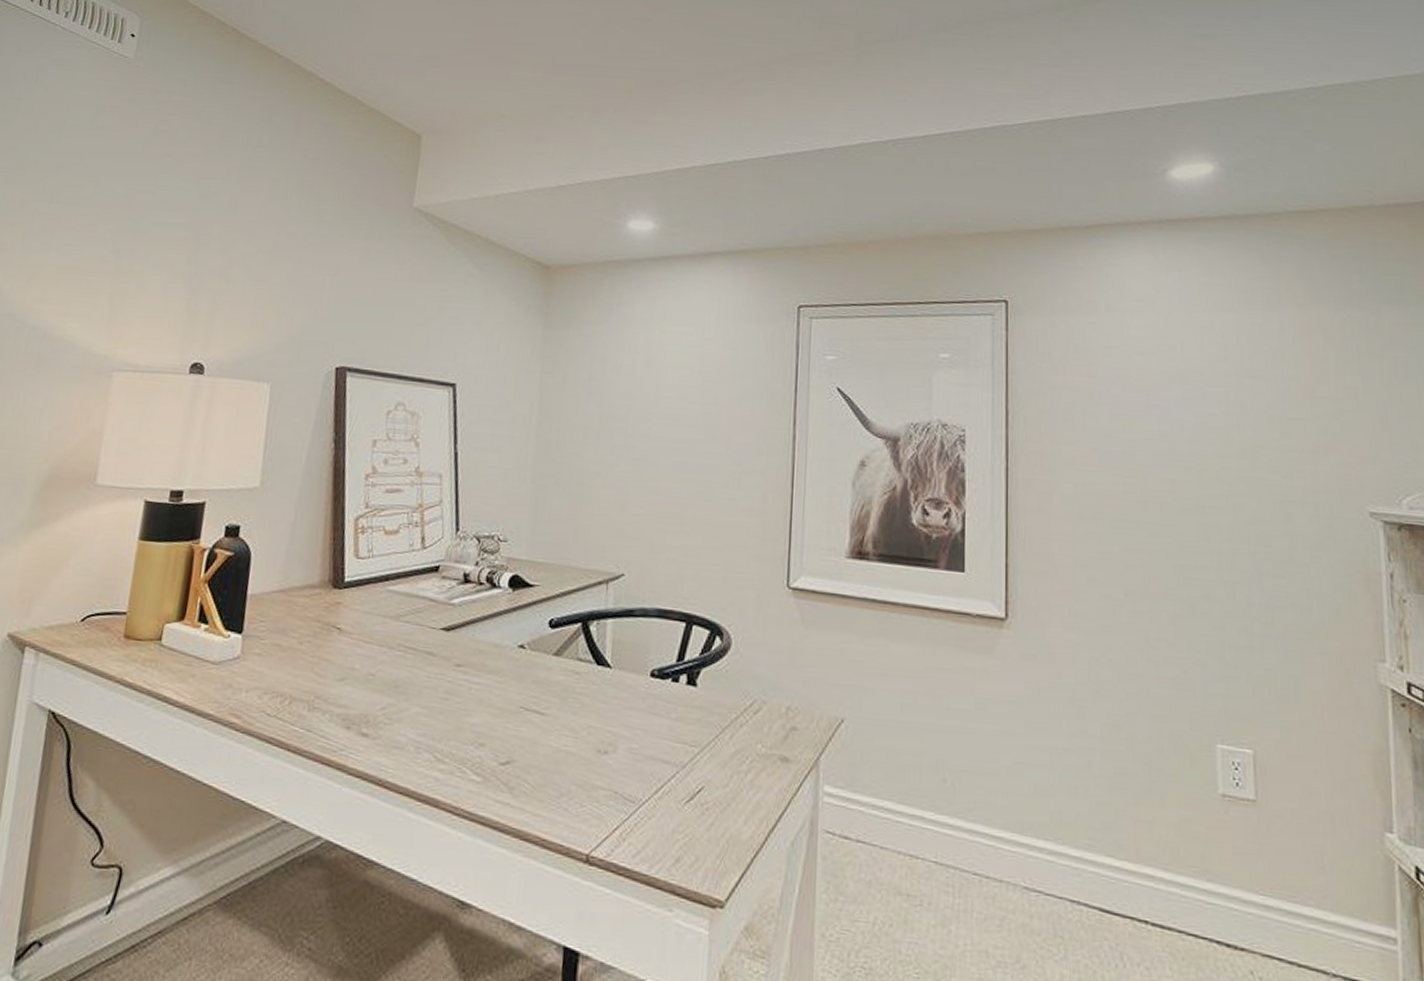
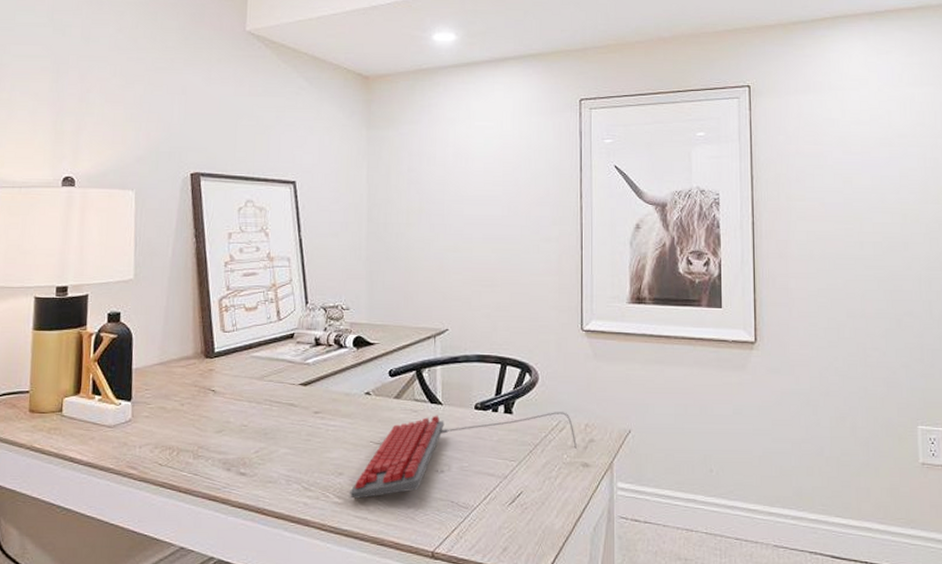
computer keyboard: none [491,680,775,779] -> present [350,412,577,499]

